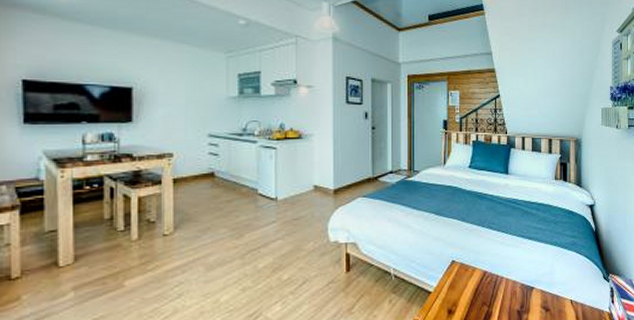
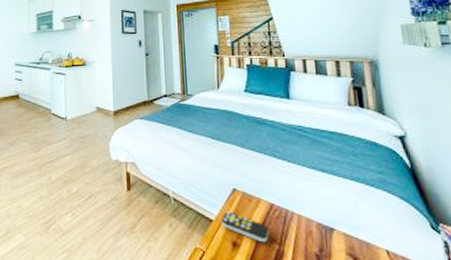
remote control: none [439,282,480,307] -> present [221,211,269,243]

